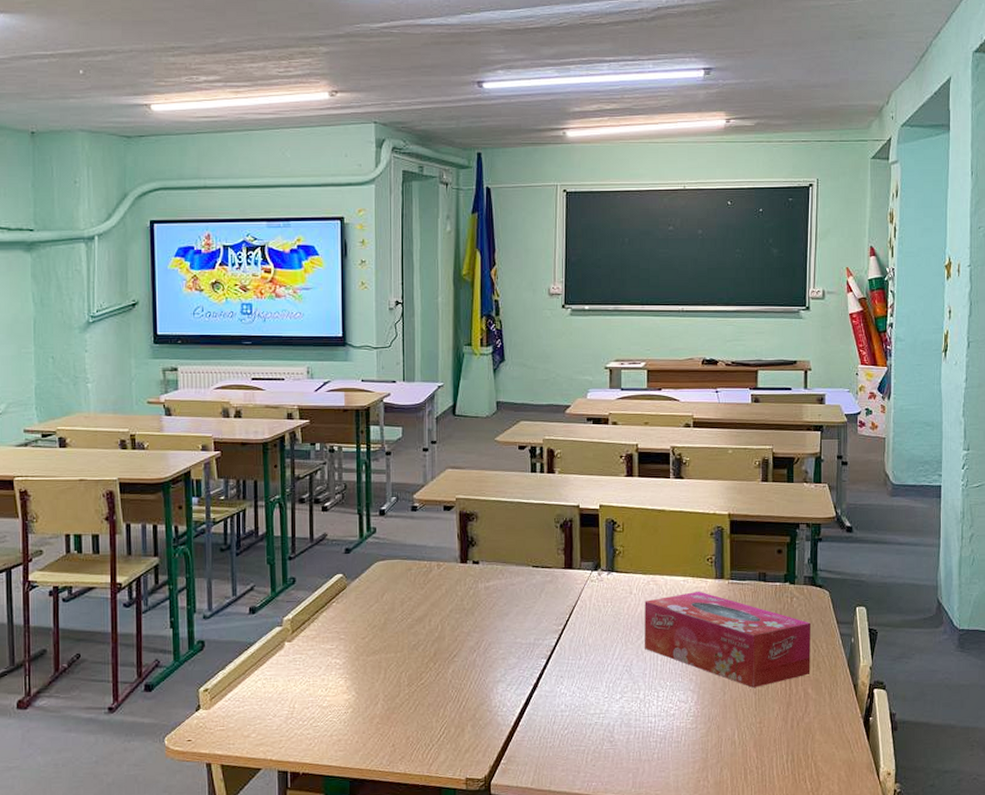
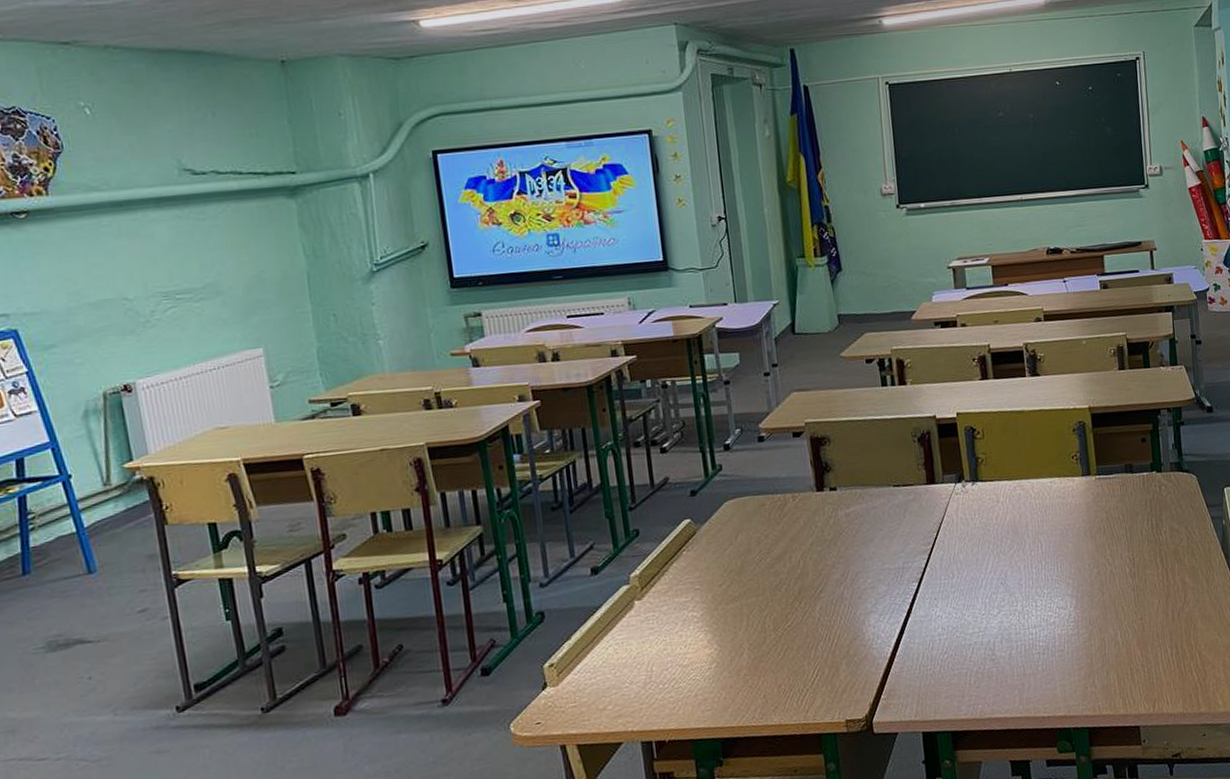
tissue box: present [644,591,812,688] -> none [1013,490,1186,584]

